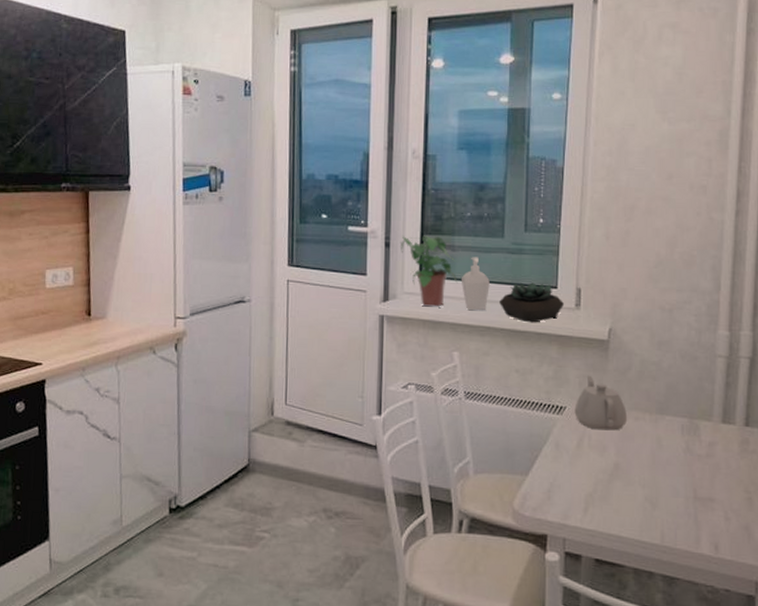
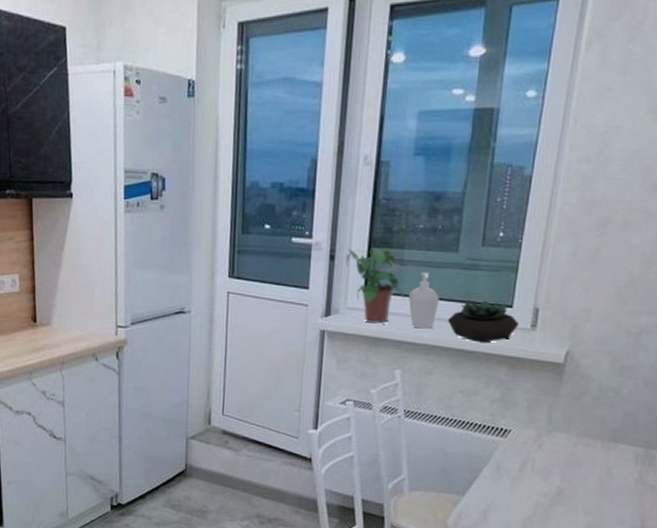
teapot: present [574,375,628,431] -> none [519,399,578,456]

